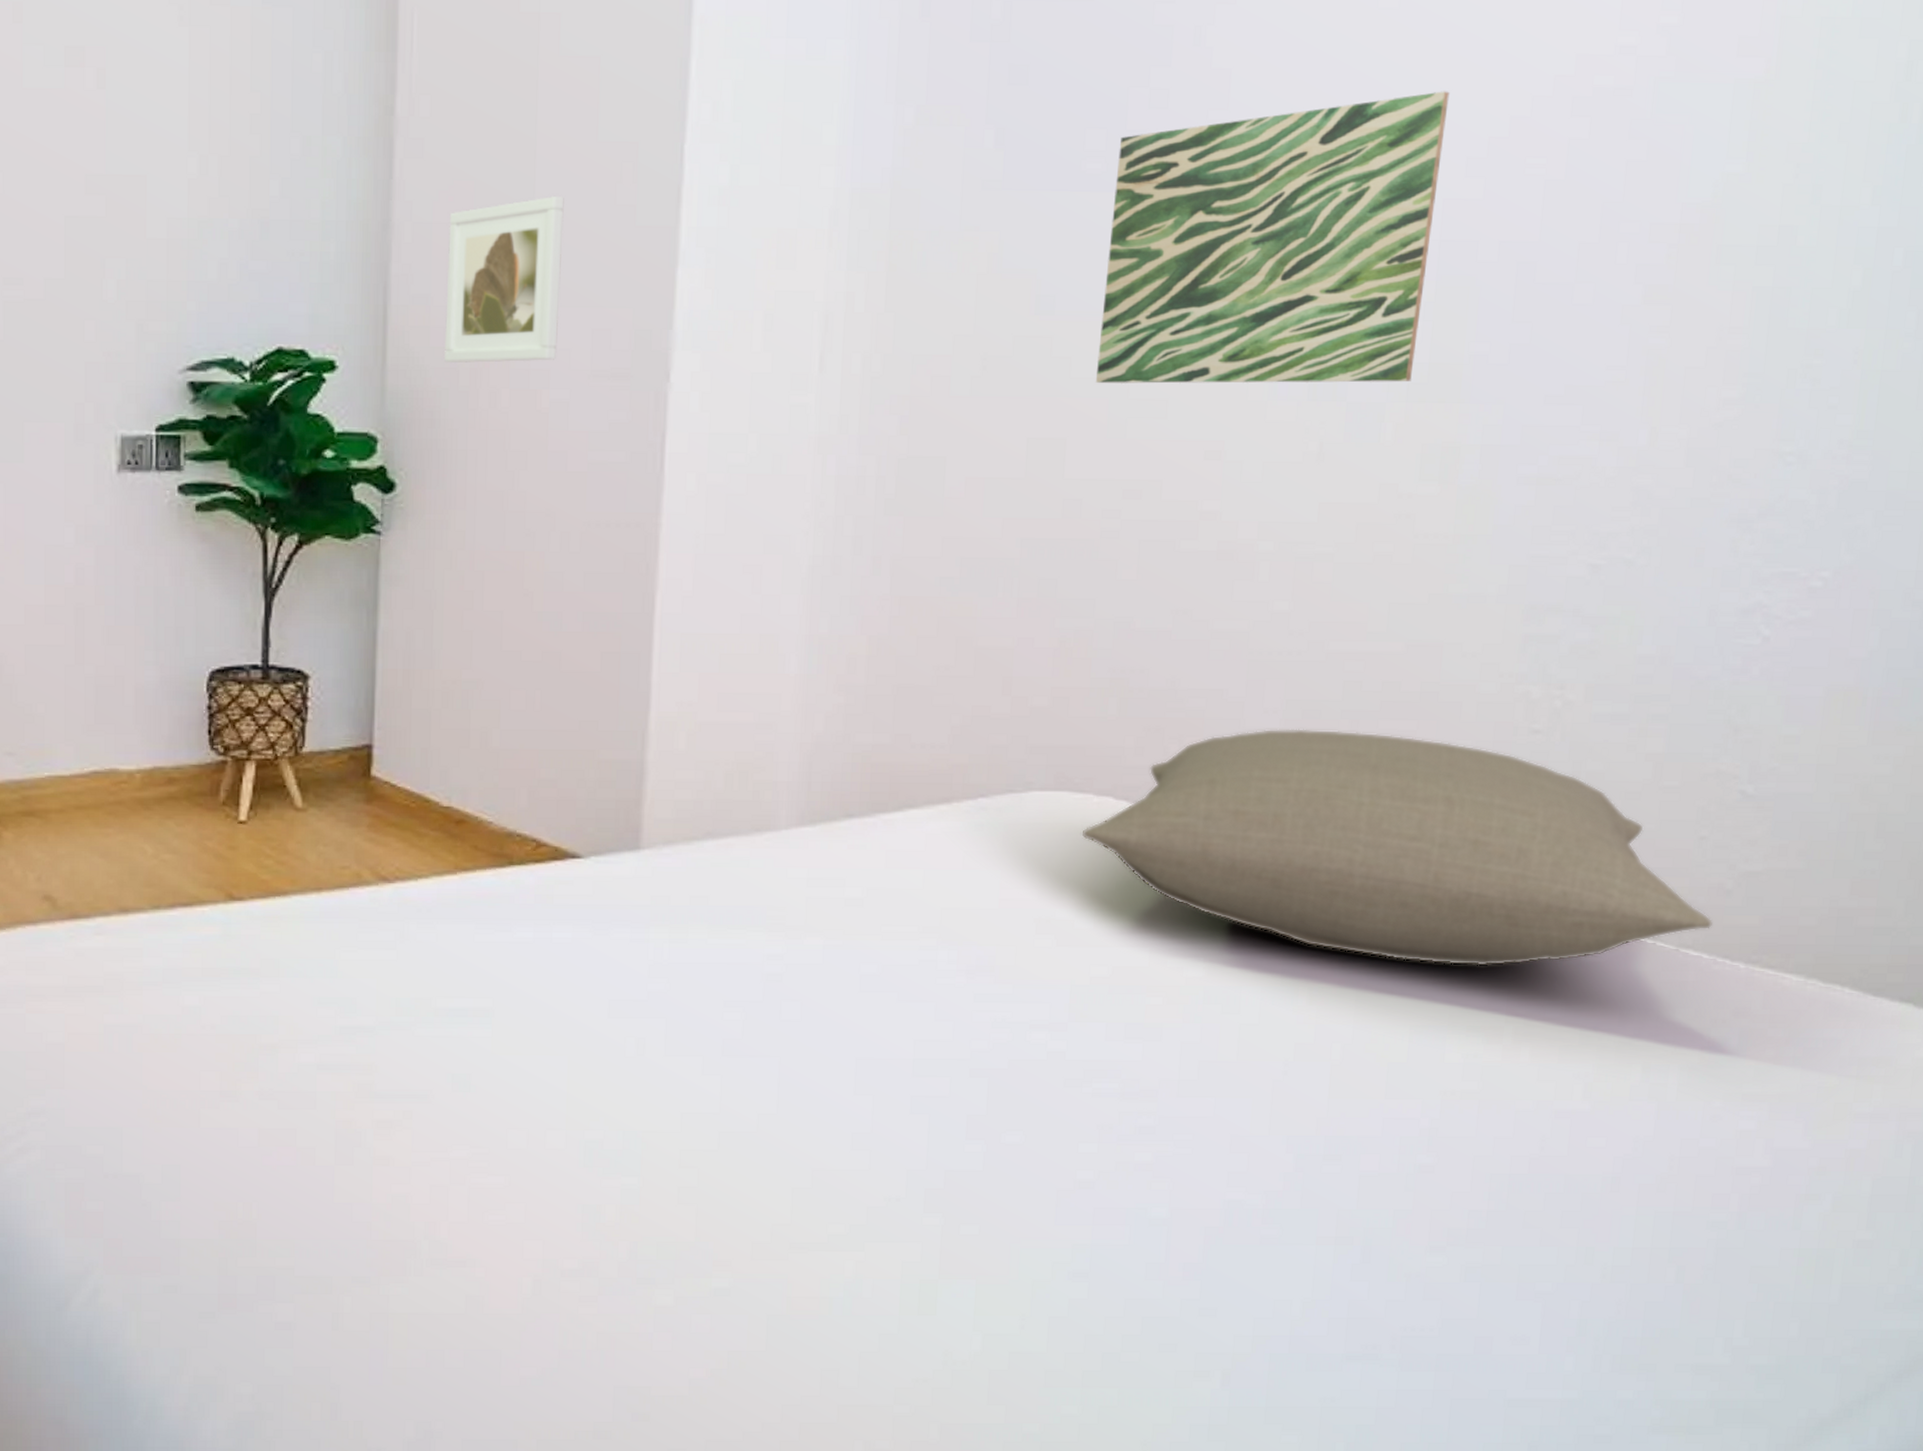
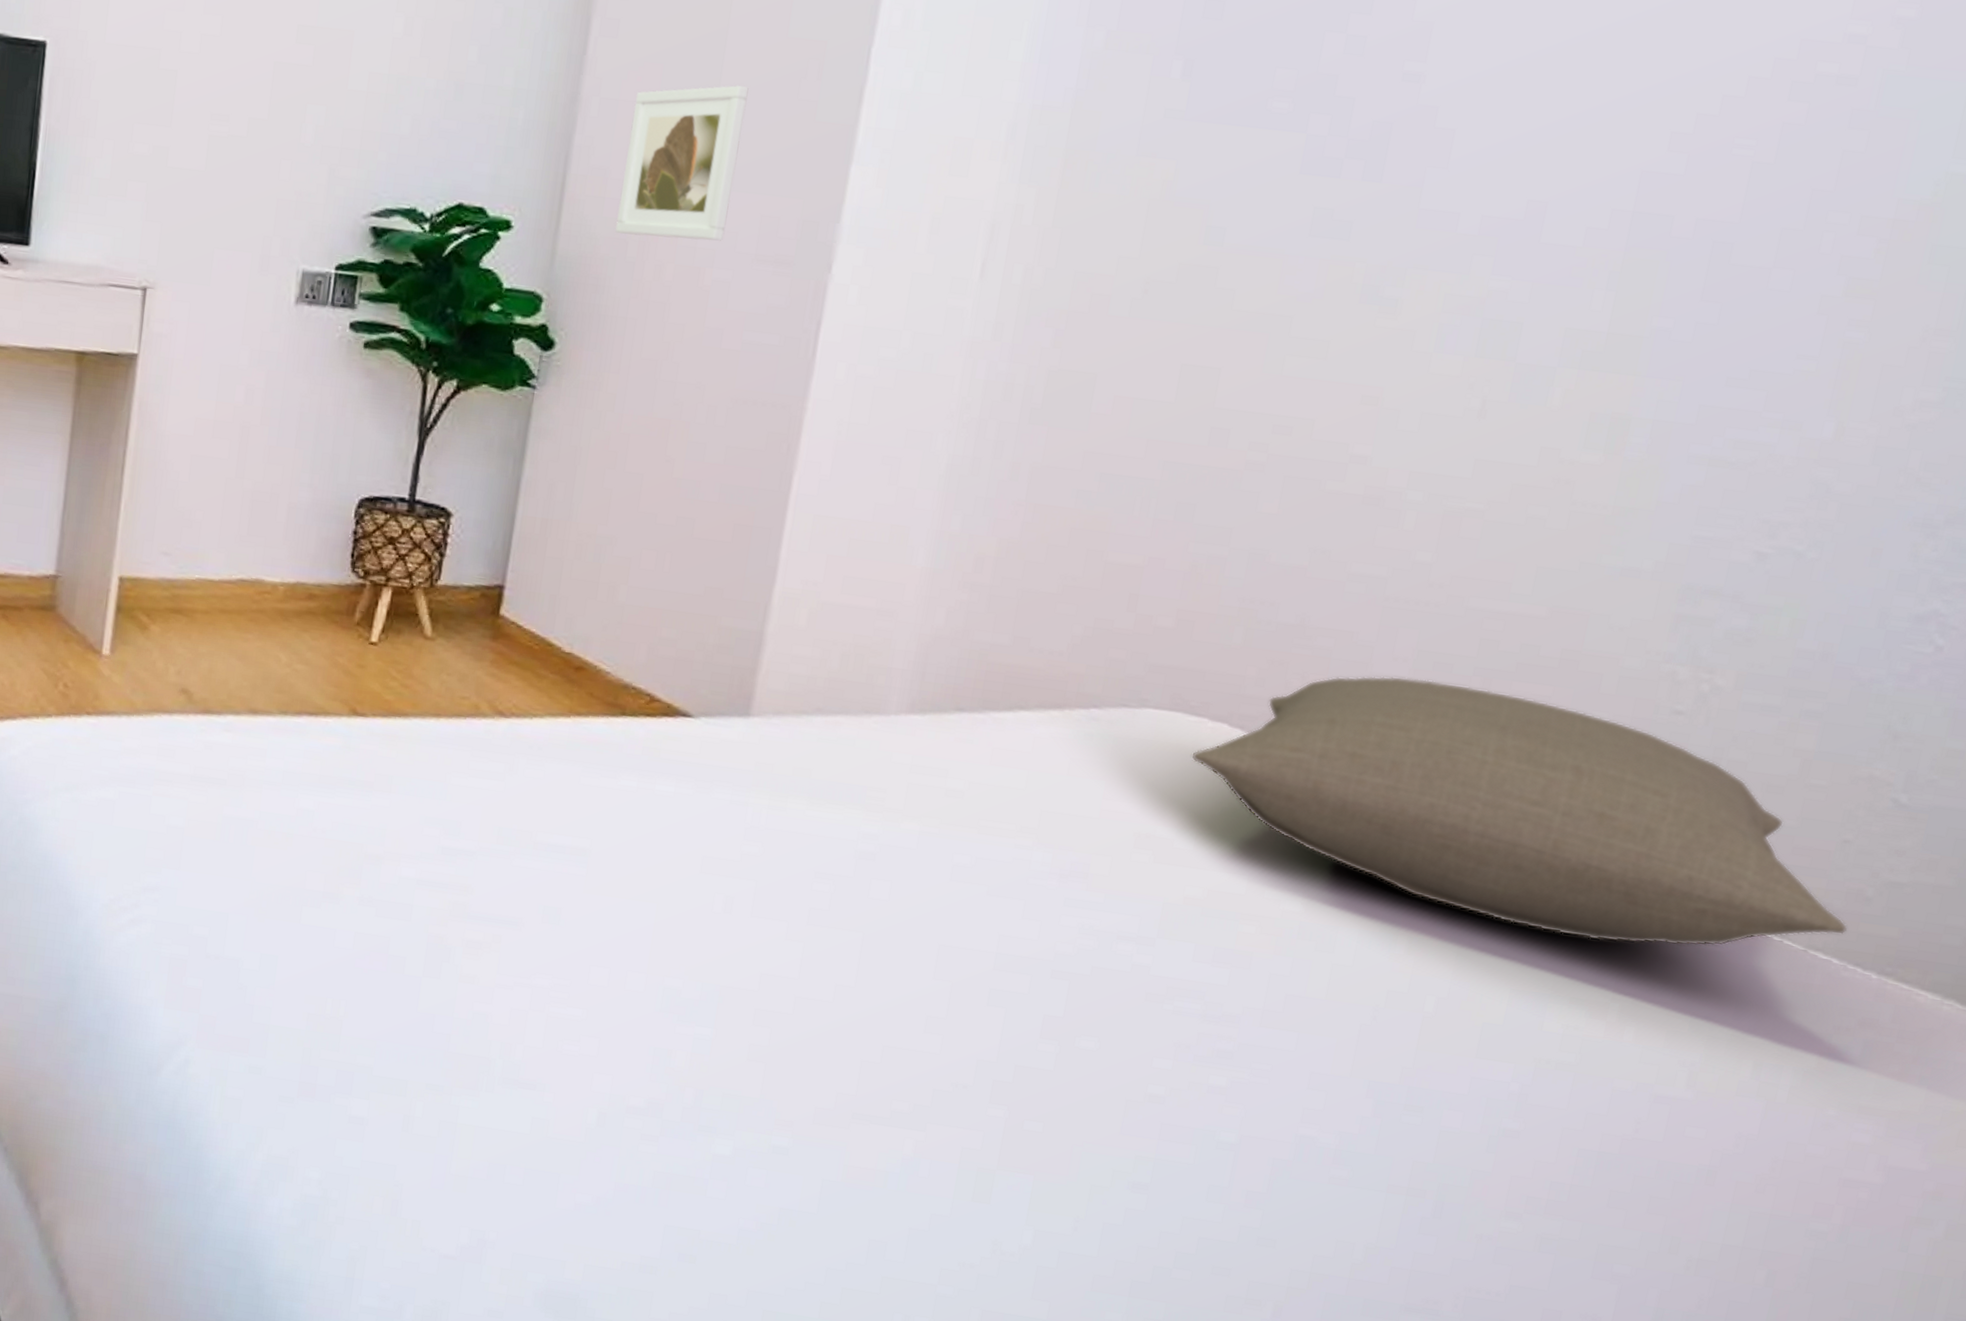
wall art: present [1095,91,1449,384] -> none [1257,63,1661,349]

